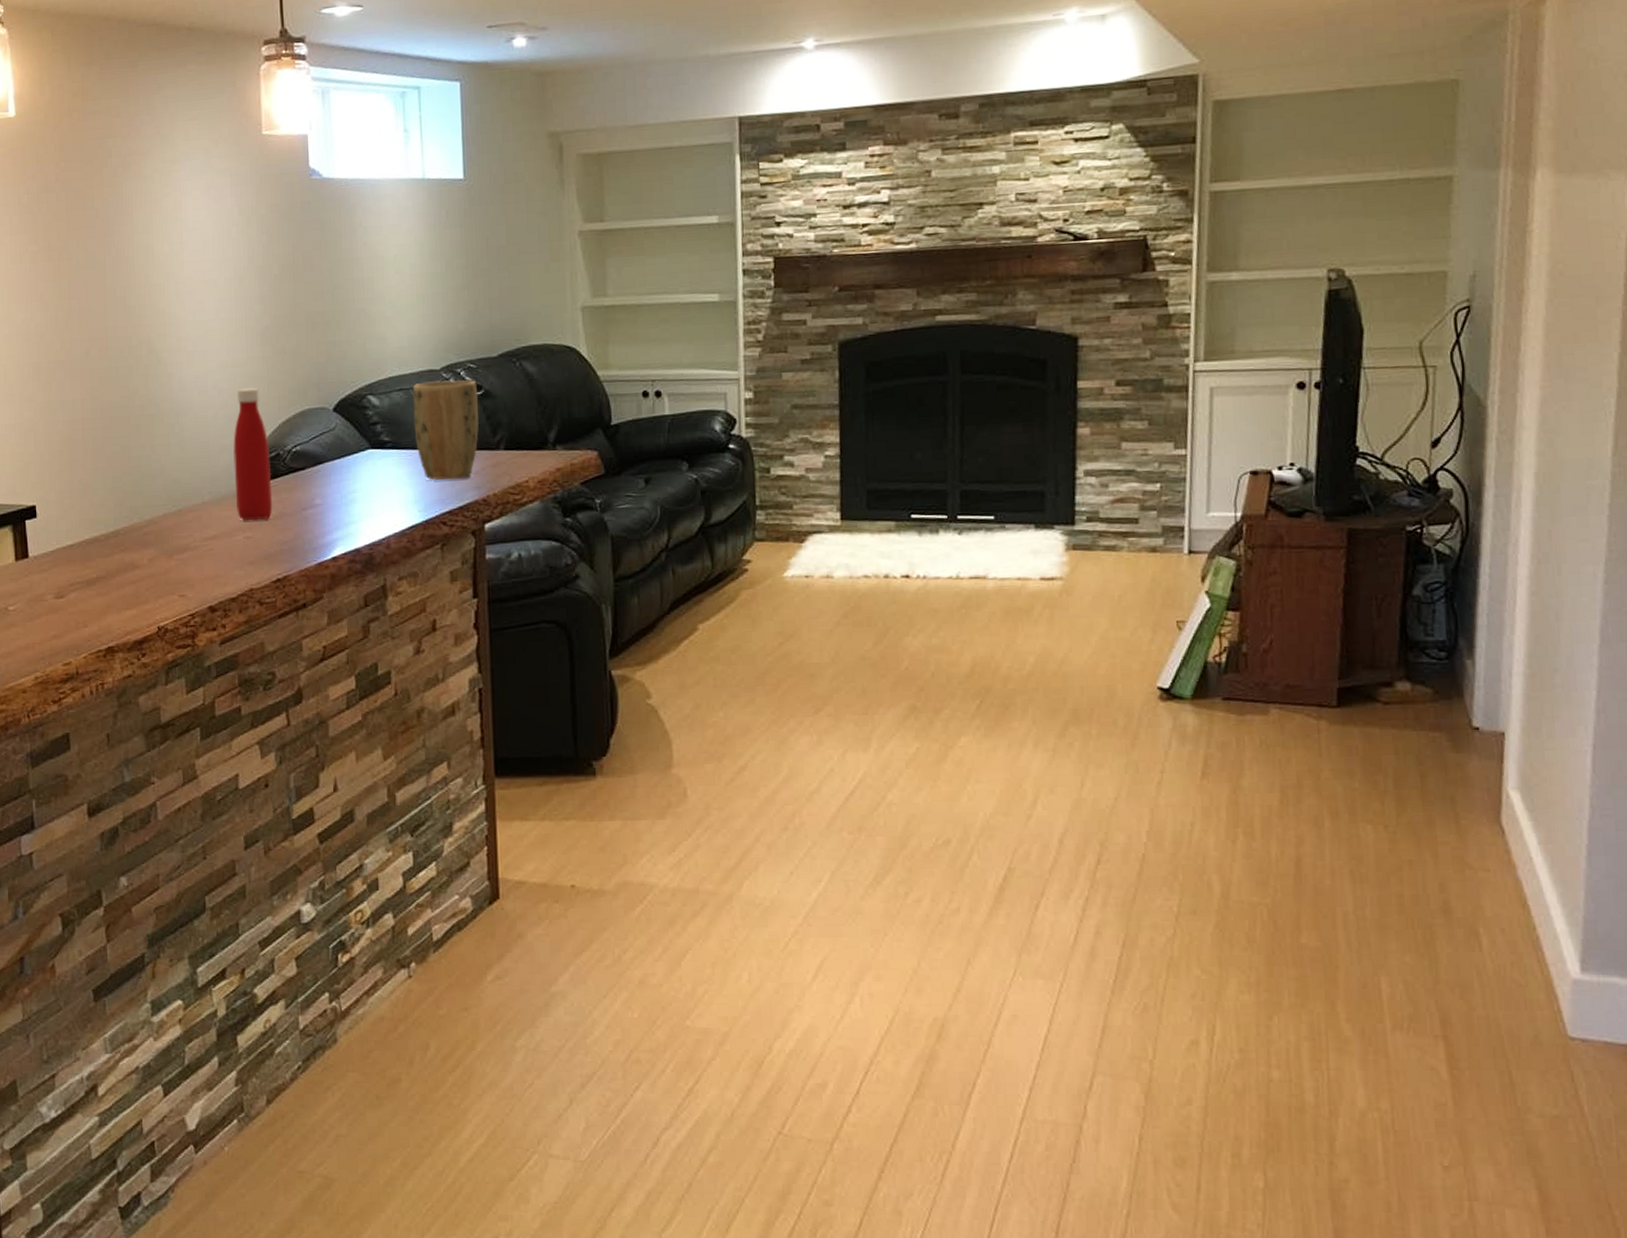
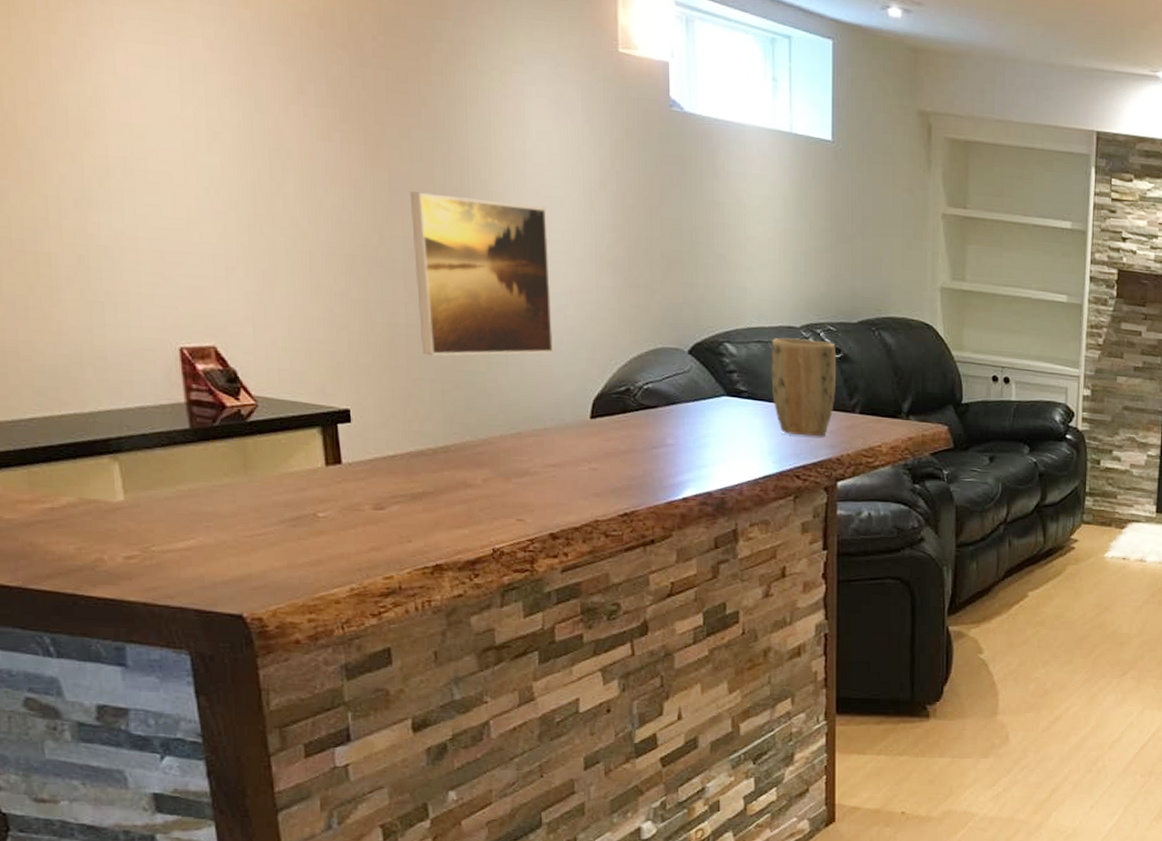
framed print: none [85,290,209,446] -> present [409,191,553,356]
bottle: present [233,387,273,521] -> none [579,316,622,454]

